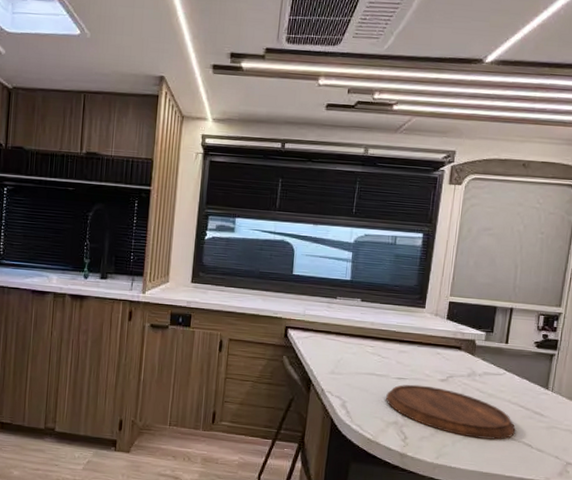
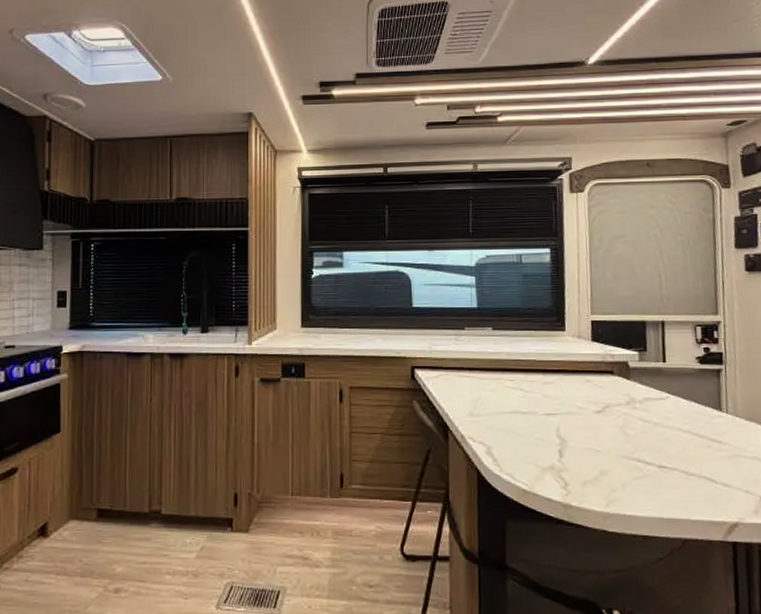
cutting board: present [386,384,516,440] -> none [536,420,693,478]

